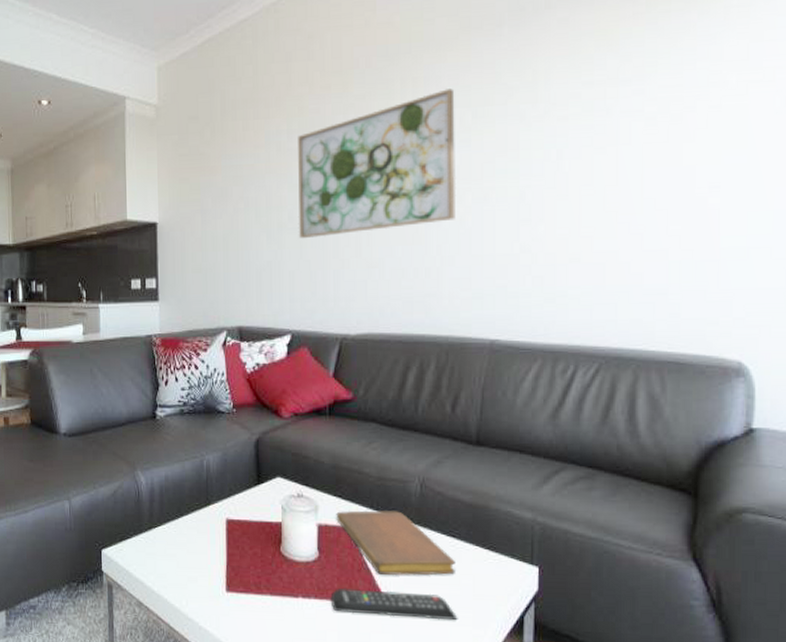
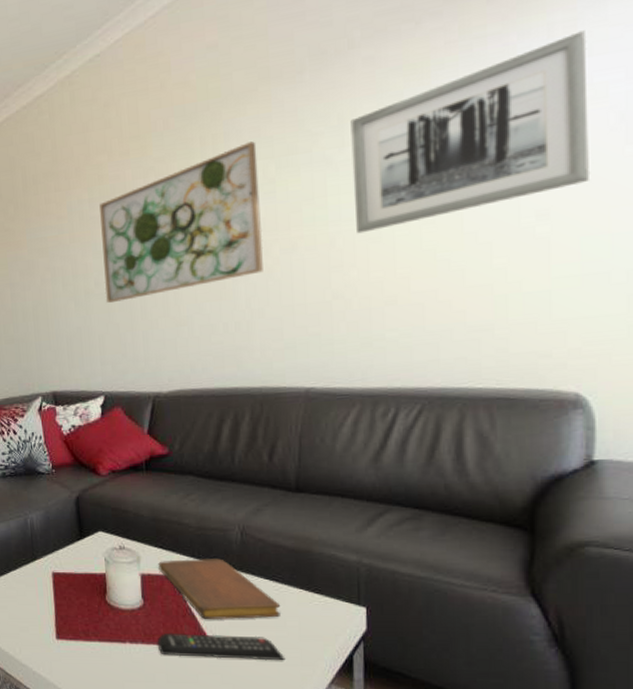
wall art: none [544,17,758,190] -> present [350,30,589,234]

